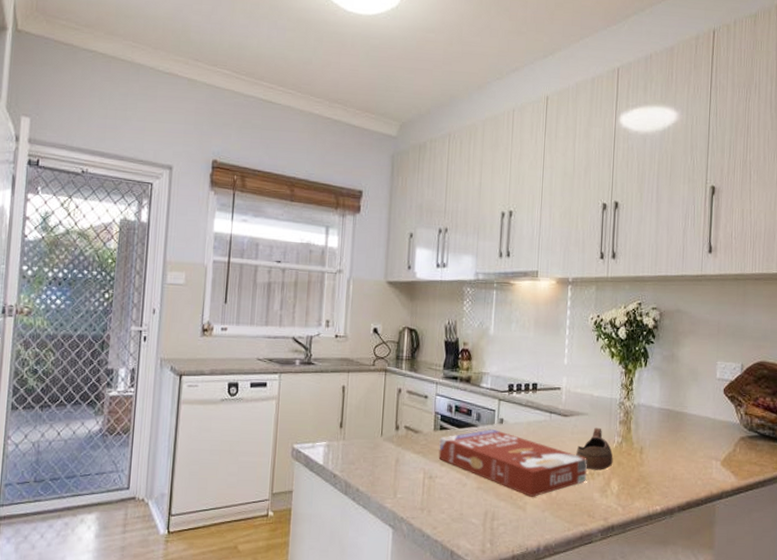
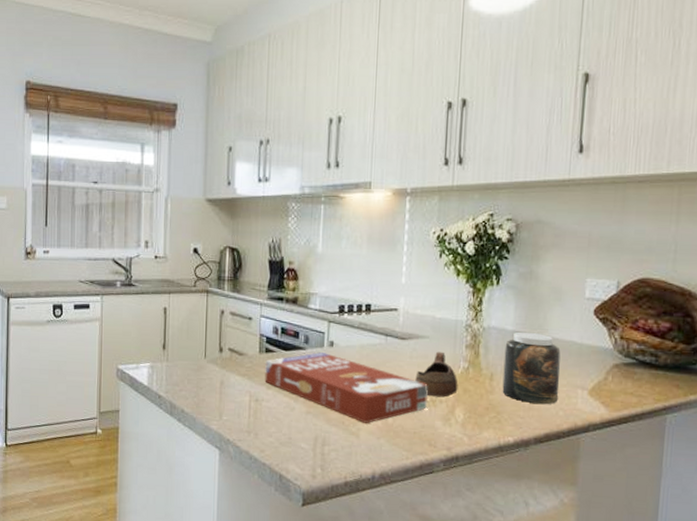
jar: none [650,408,698,475] -> present [502,331,561,405]

